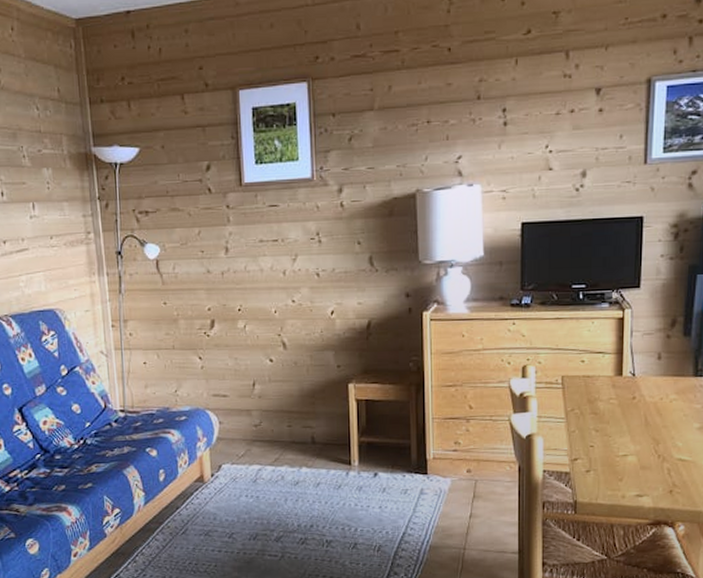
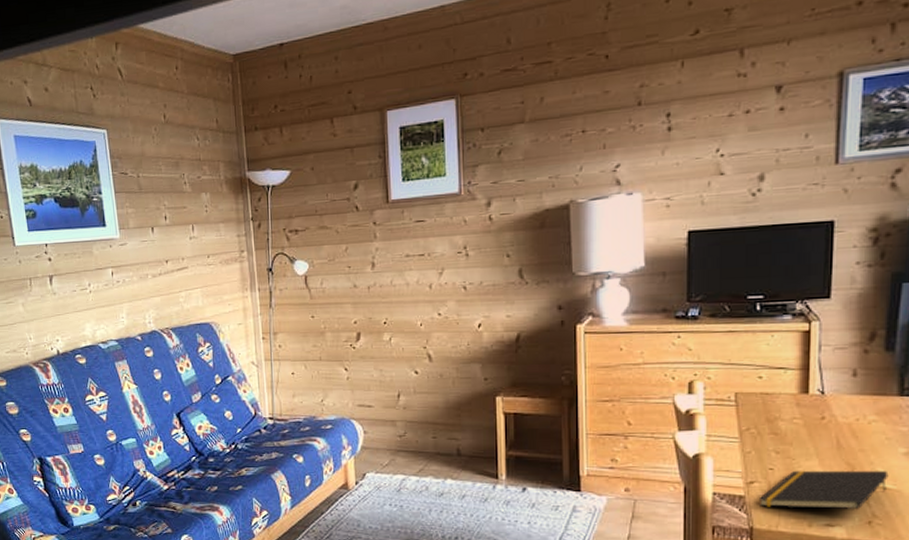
notepad: none [581,445,686,482] -> present [758,470,889,510]

